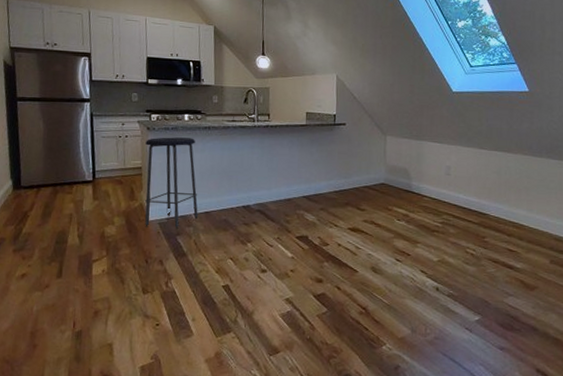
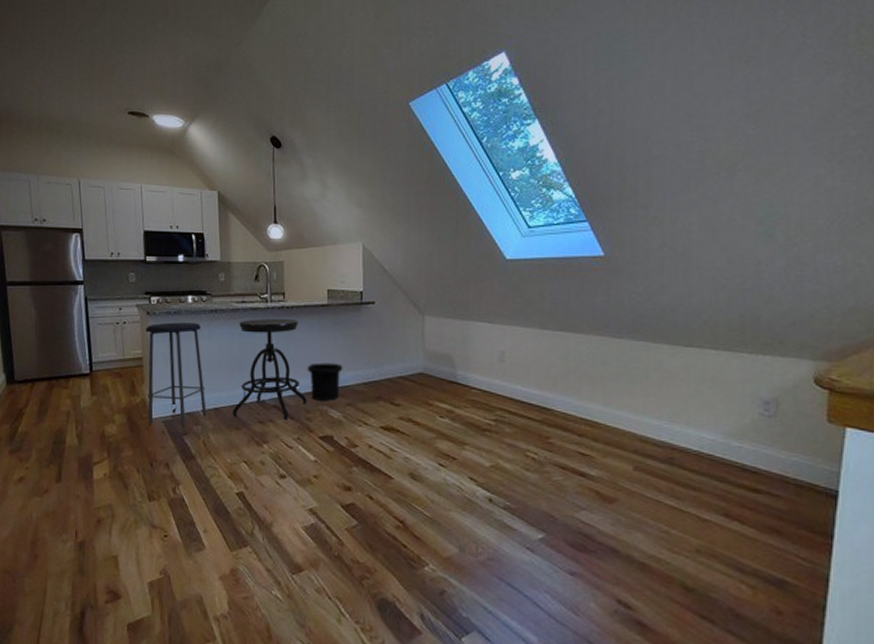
stool: none [221,135,287,222] -> present [232,319,308,420]
trash can: none [287,173,318,206] -> present [307,362,343,401]

